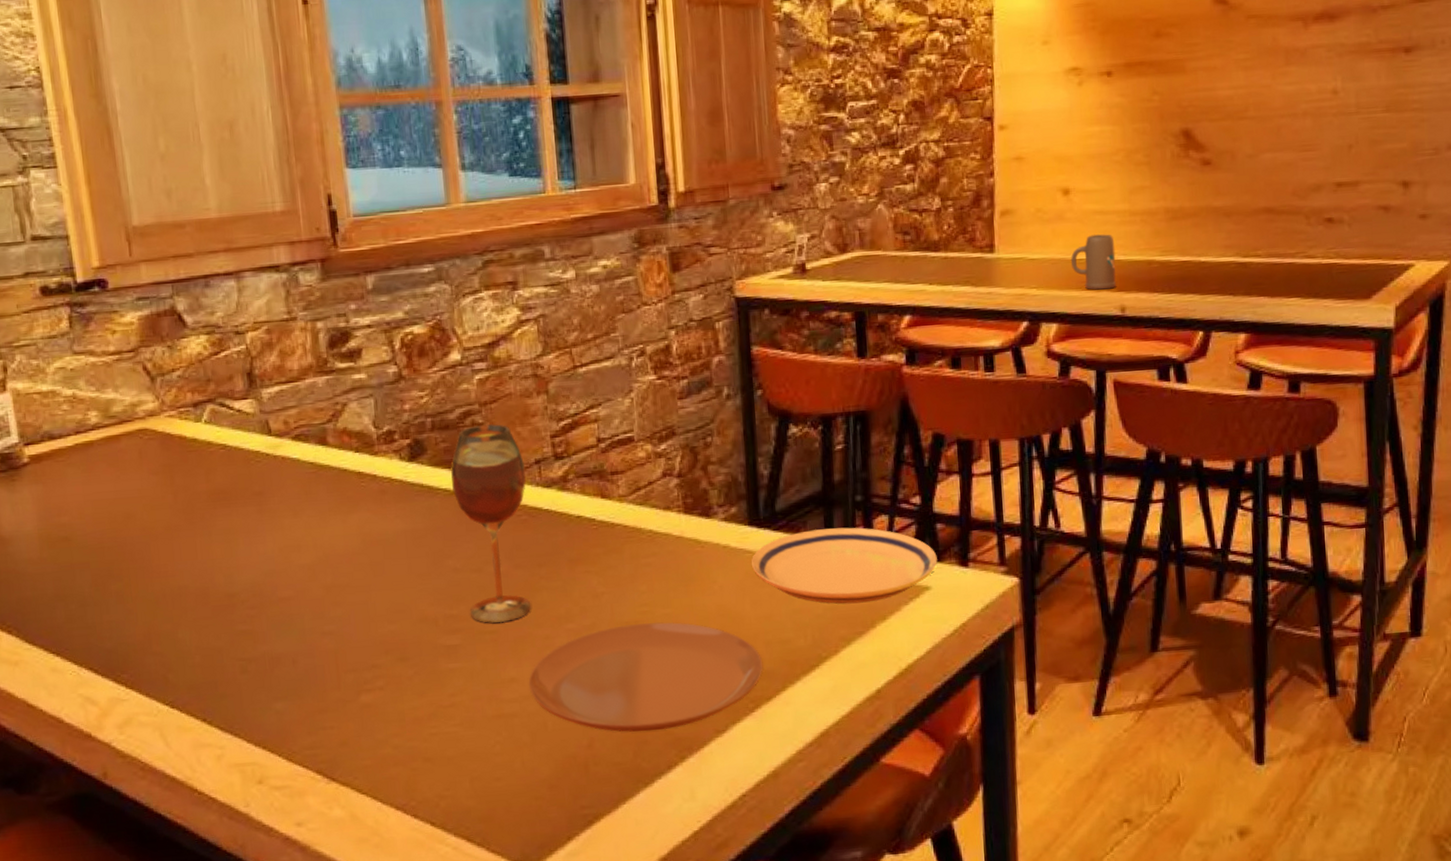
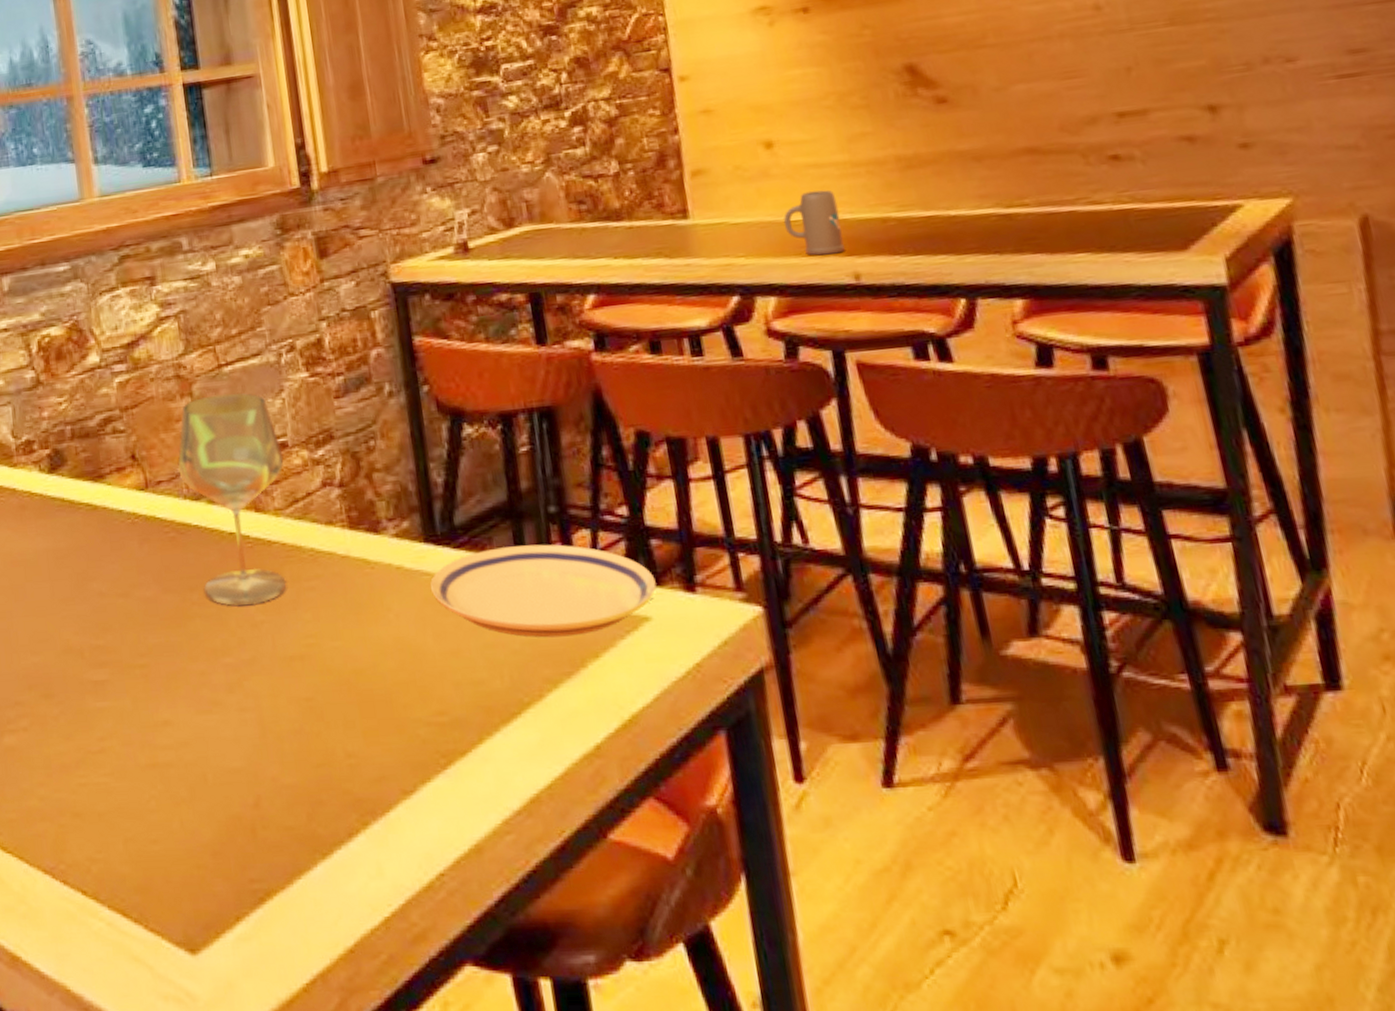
wineglass: present [451,423,531,623] -> none [92,430,184,656]
plate: present [528,622,763,732] -> none [184,656,454,790]
wine glass: none [532,392,630,580] -> present [177,392,287,606]

